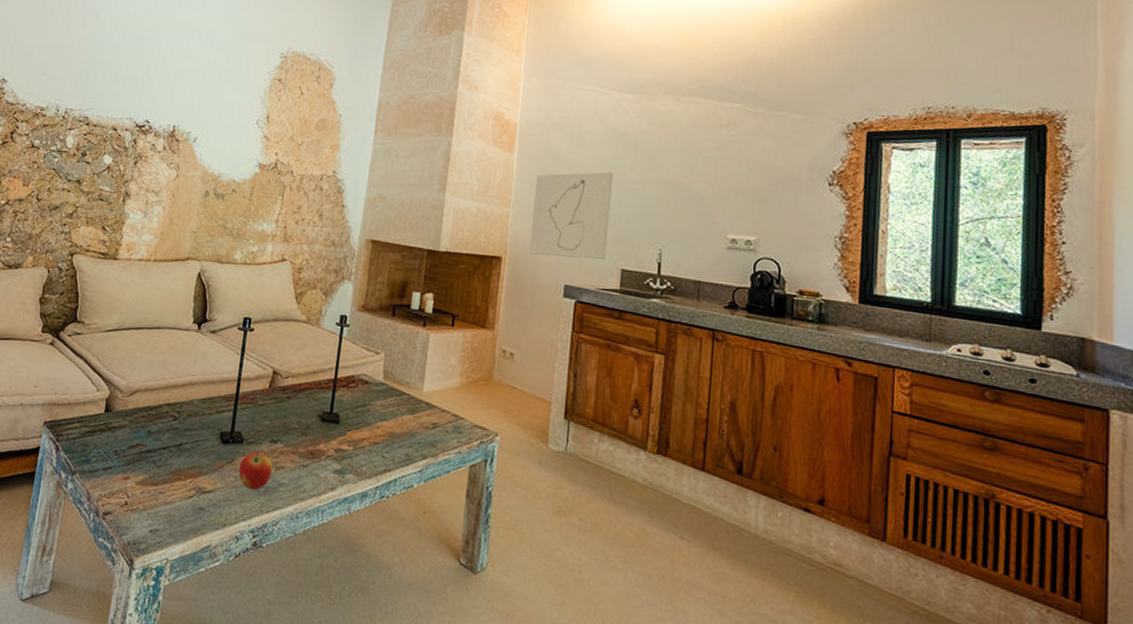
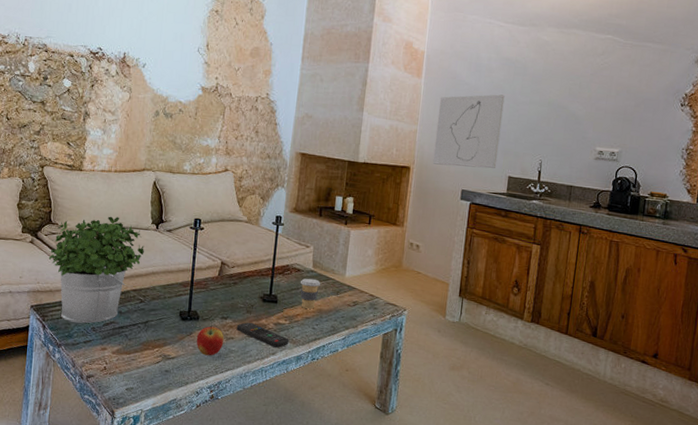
potted plant: none [69,313,183,445] -> present [48,216,145,323]
remote control: none [288,447,353,481] -> present [236,322,289,348]
coffee cup: none [367,392,393,432] -> present [300,278,321,309]

